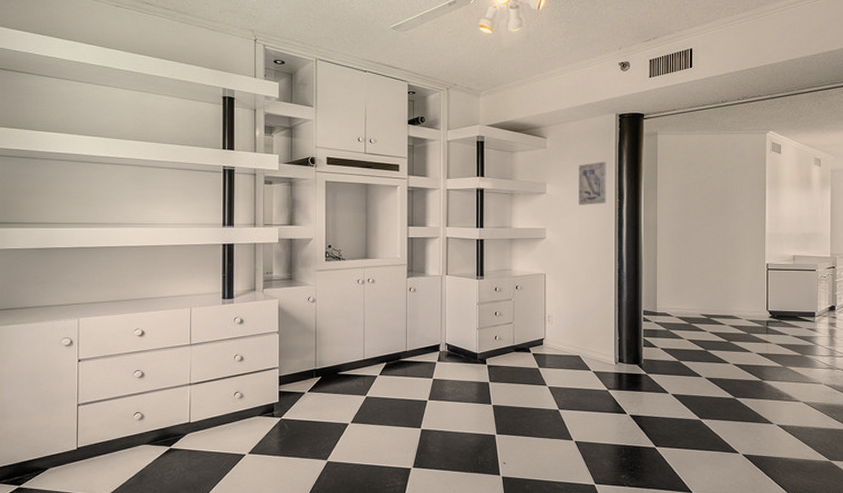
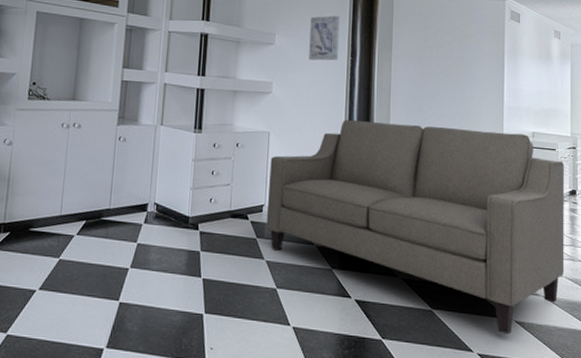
sofa: none [546,258,824,437] -> present [266,120,565,335]

